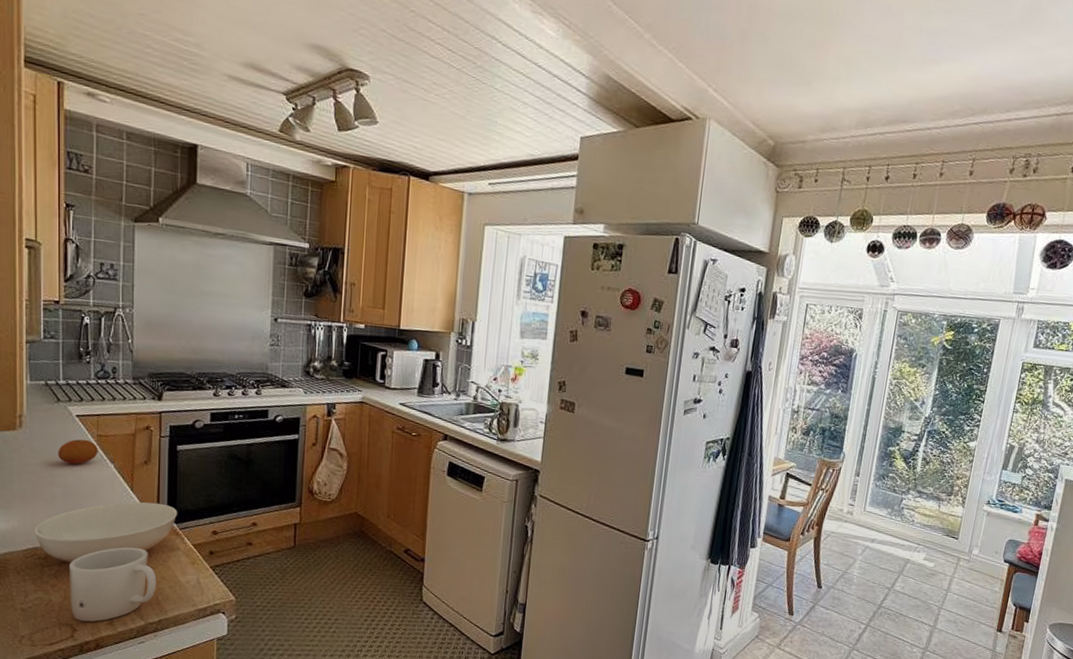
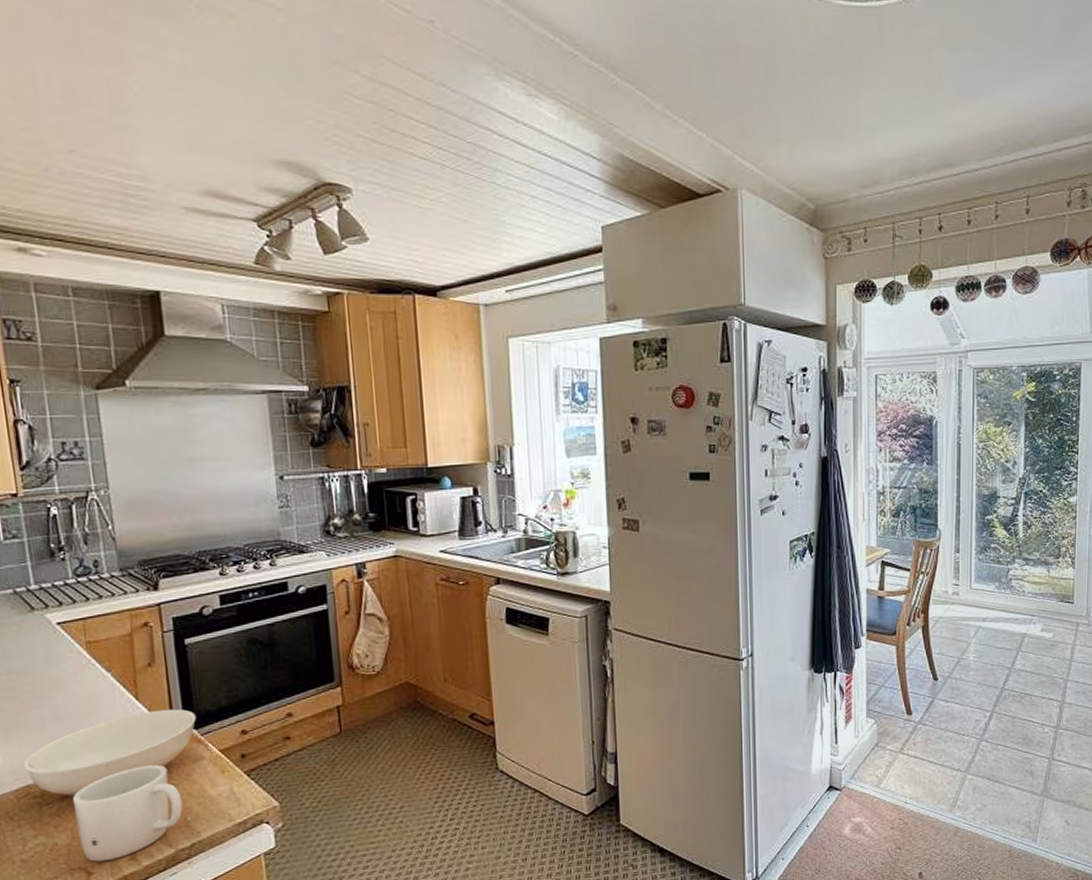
fruit: present [58,439,98,465] -> none [40,649,90,681]

